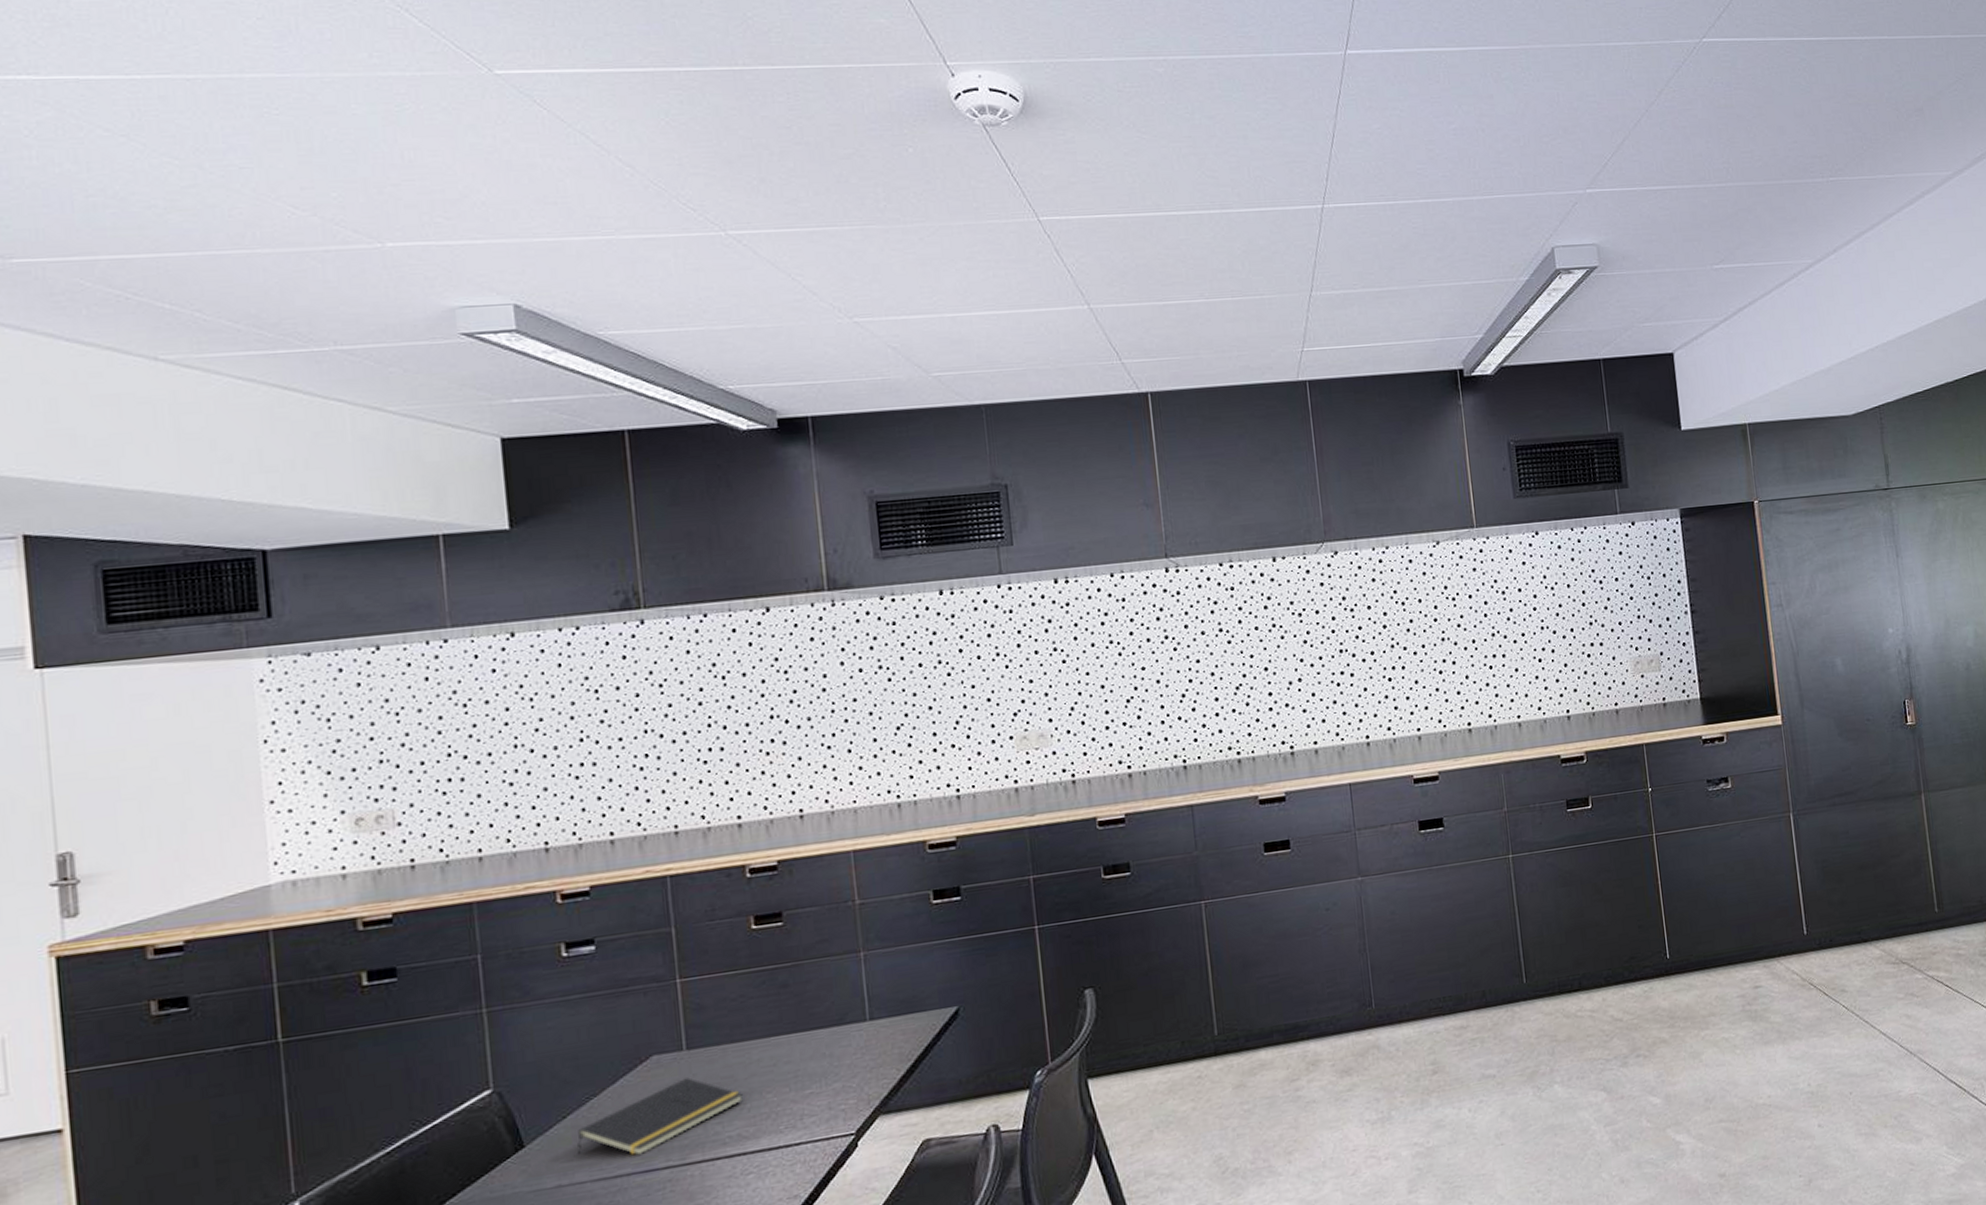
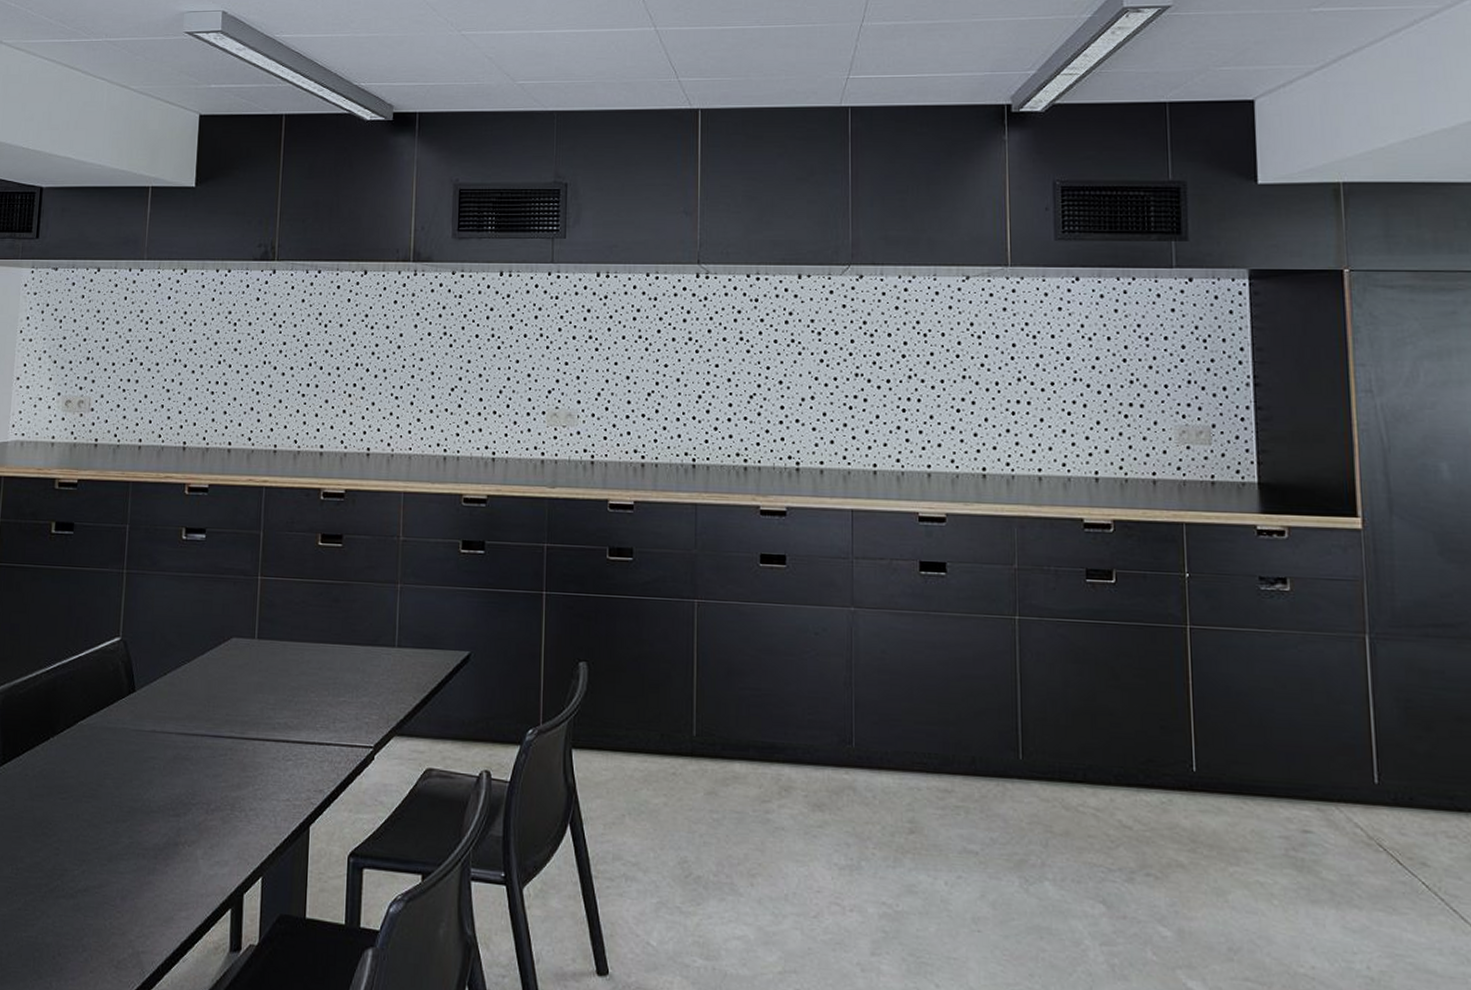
notepad: present [576,1078,744,1156] -> none [169,663,294,722]

